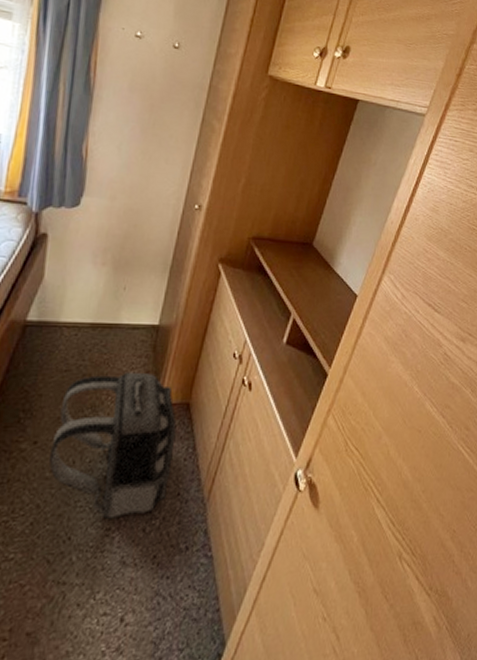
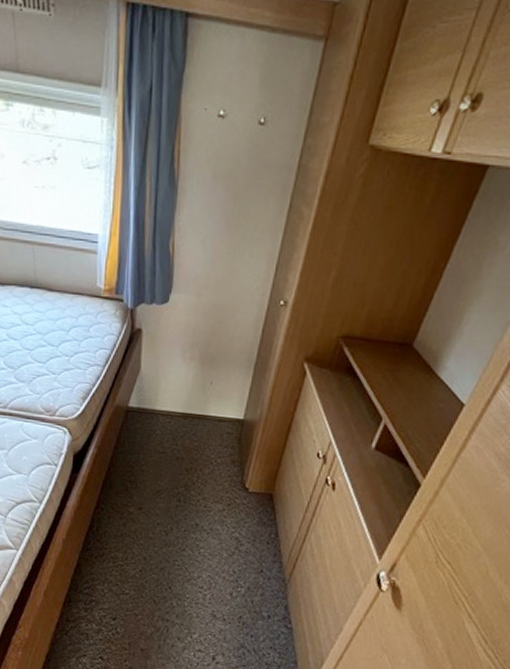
backpack: present [49,372,177,519] -> none [152,459,260,581]

